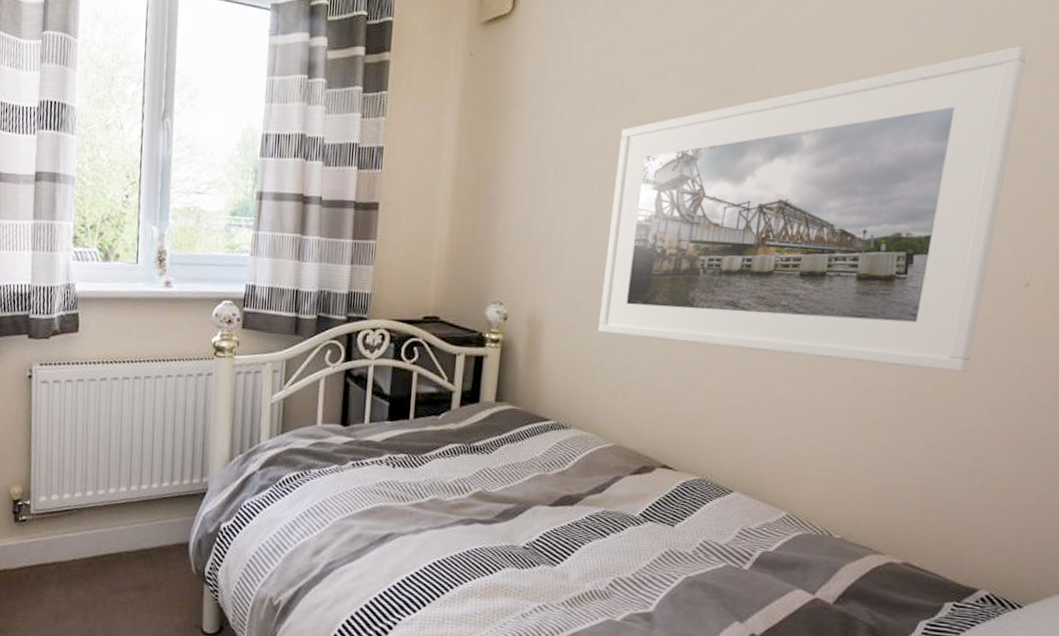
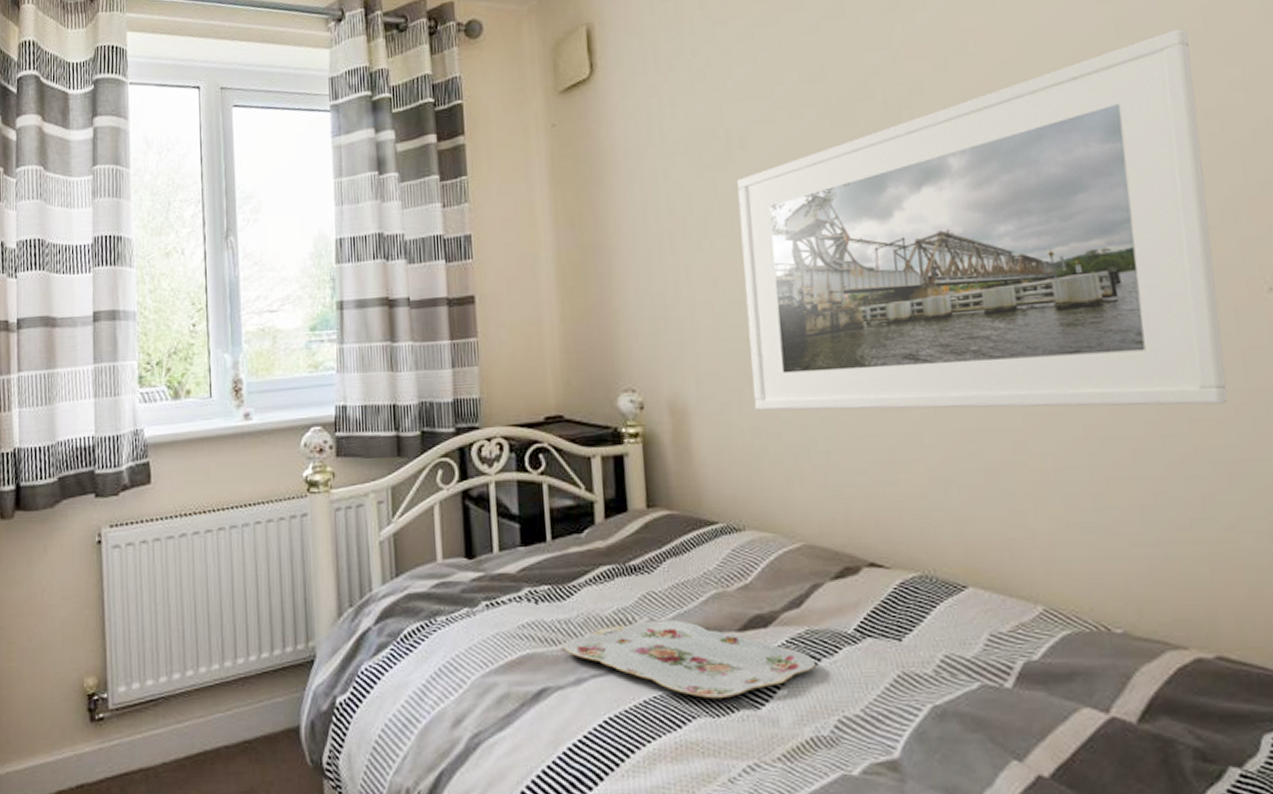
serving tray: none [410,490,605,556] -> present [564,620,817,700]

